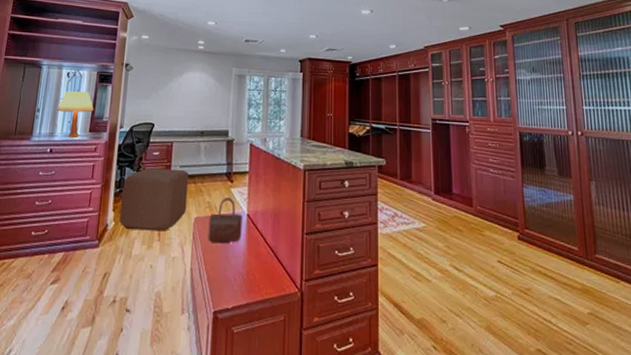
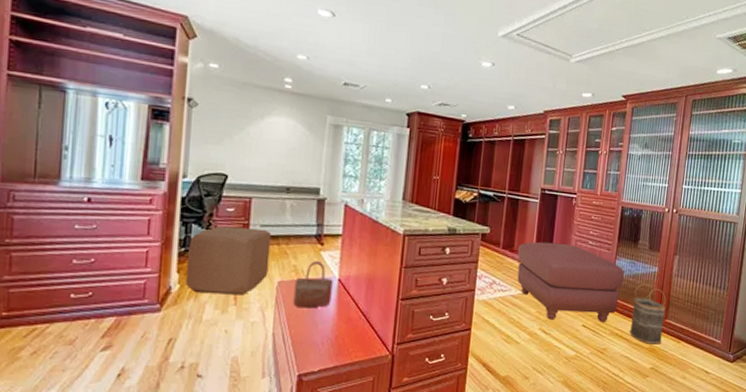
table lamp: present [56,89,94,138] -> none [92,125,147,187]
ottoman: none [416,171,536,258] -> present [517,241,625,322]
basket: none [551,213,597,285] -> present [629,283,666,345]

